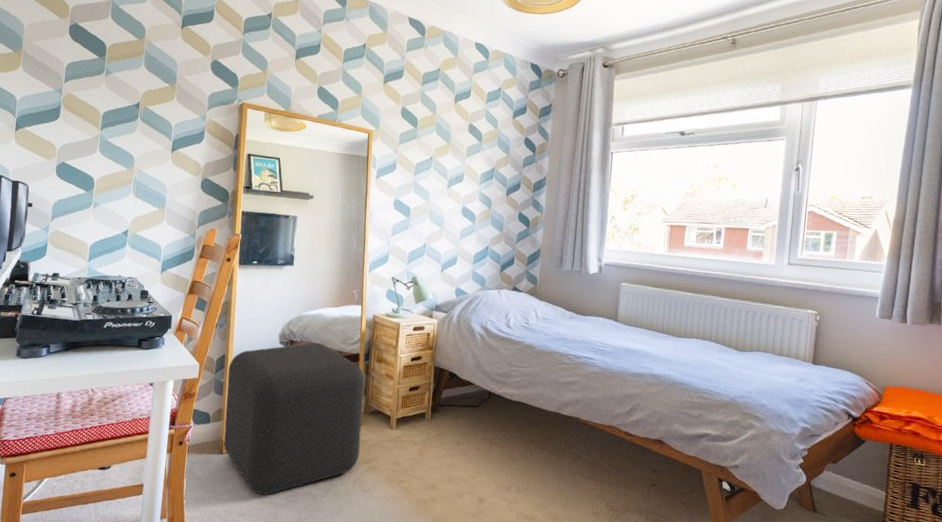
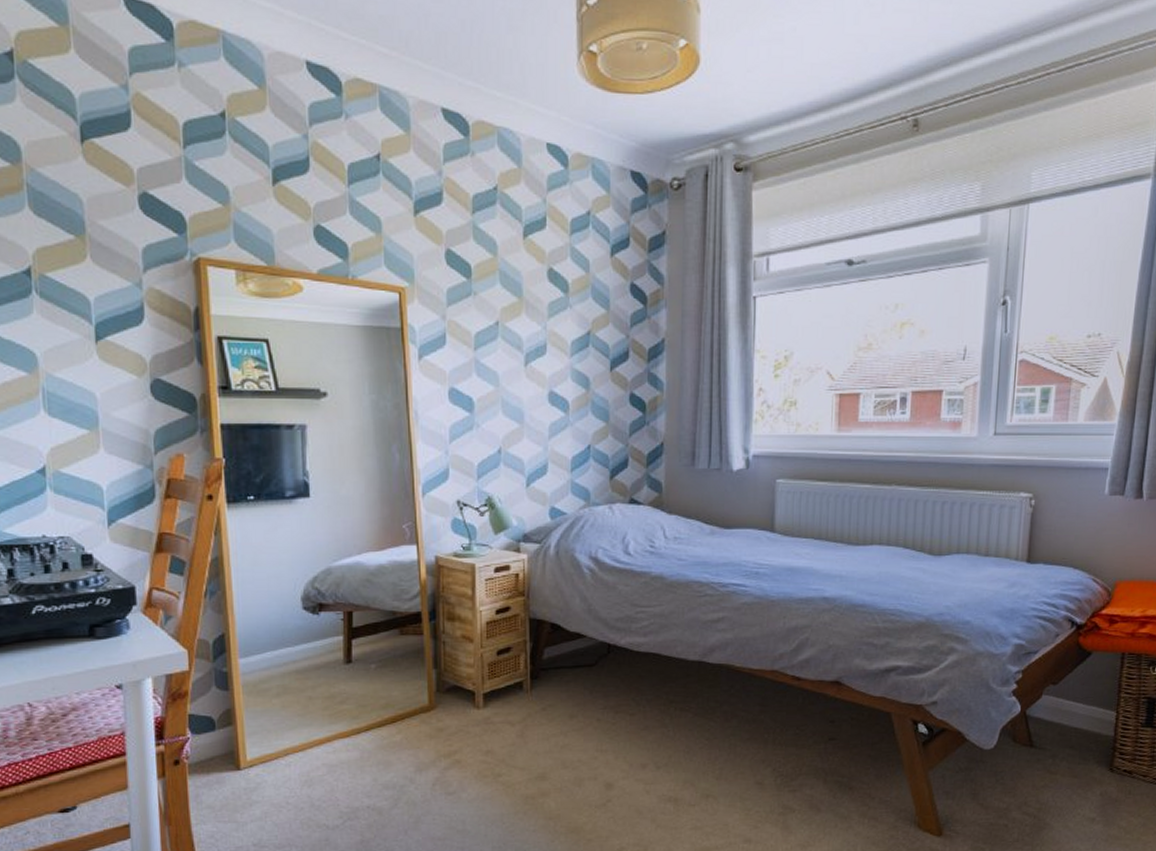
cube: present [223,343,365,495] -> none [232,604,436,817]

